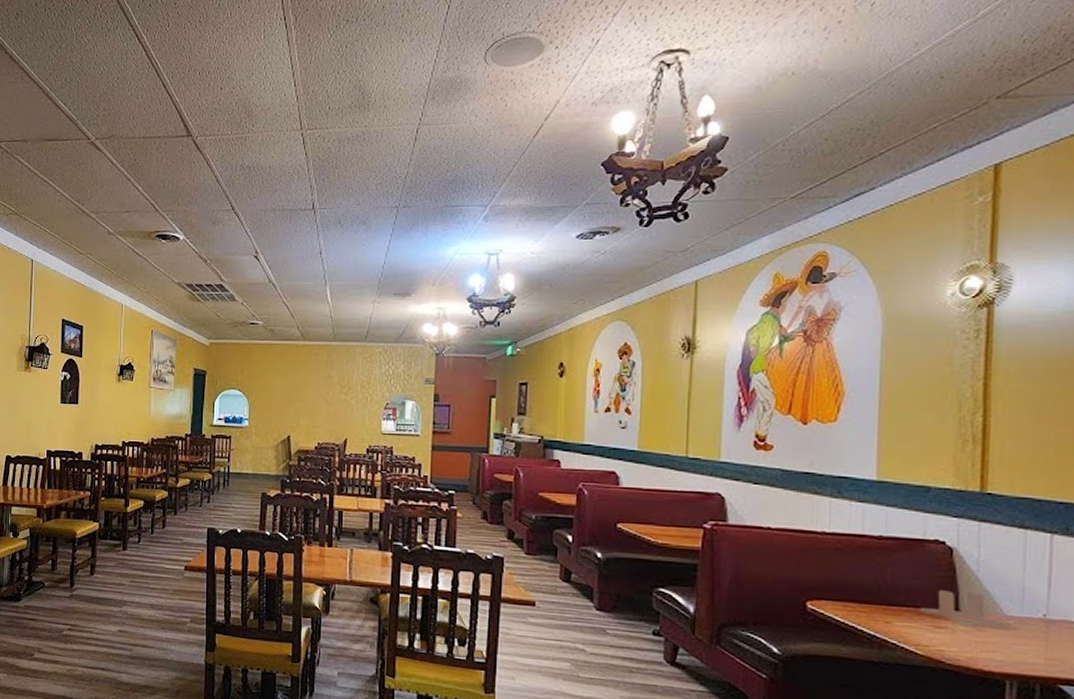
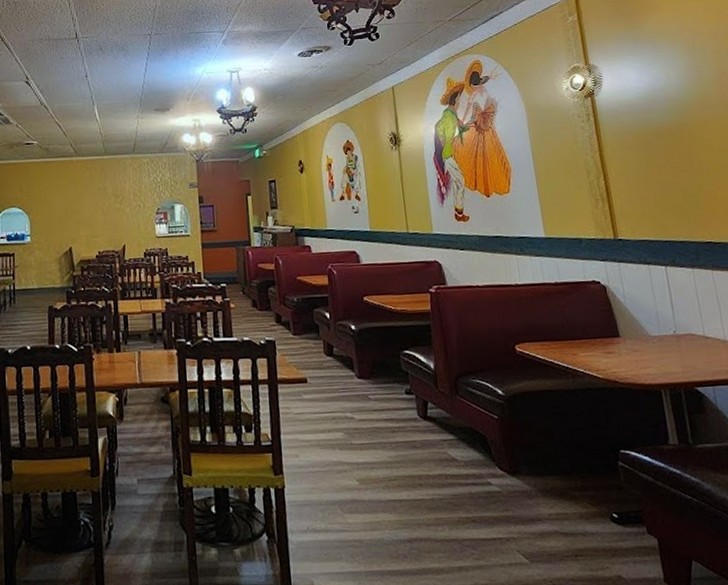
napkin holder: present [911,590,1017,631] -> none [588,320,660,350]

